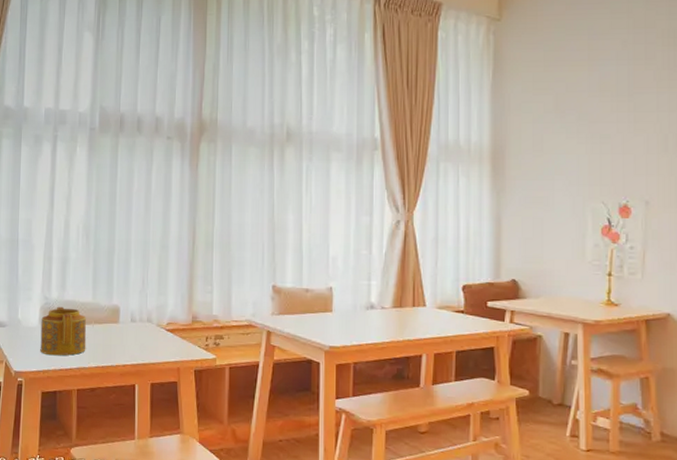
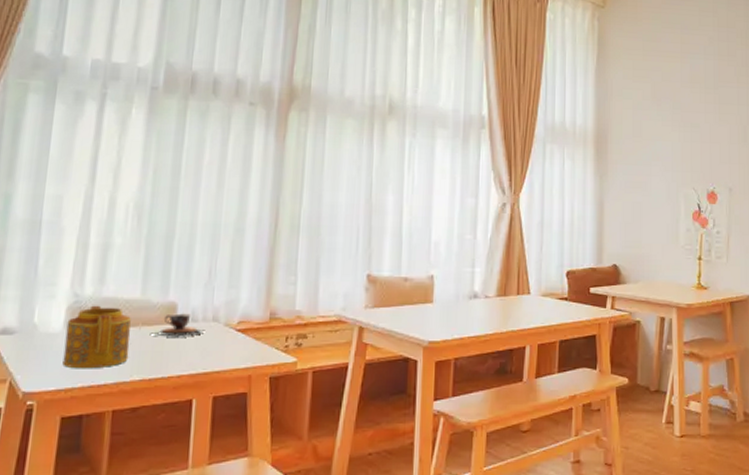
teacup: none [100,314,142,335] -> present [149,313,205,339]

